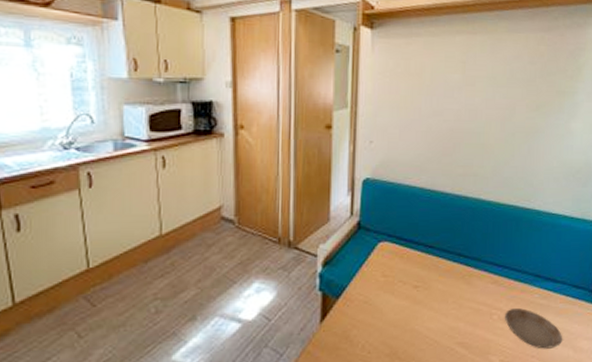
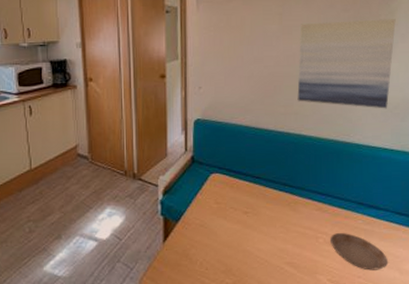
wall art: none [477,74,582,173] -> present [297,19,396,109]

